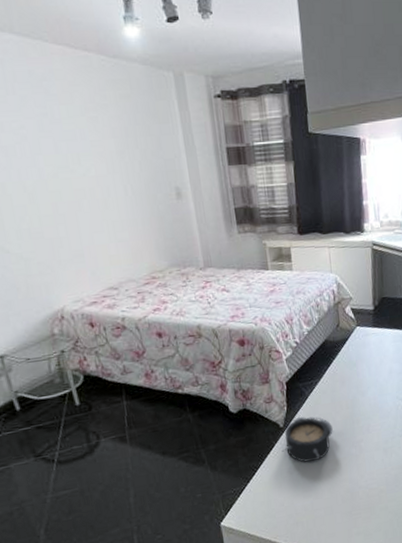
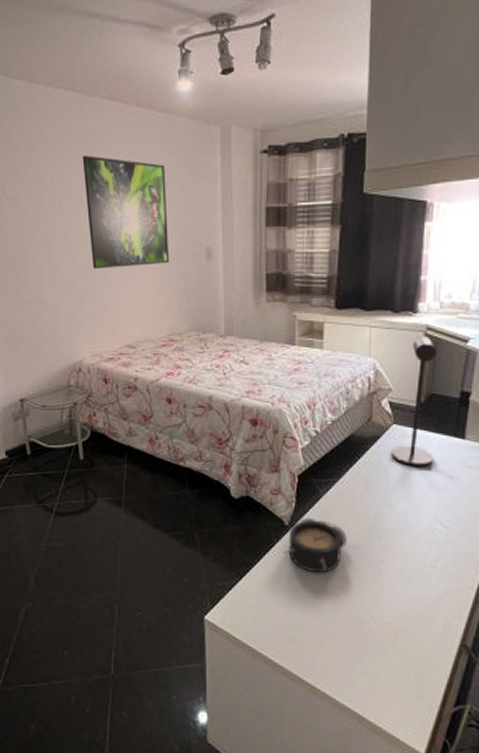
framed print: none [31,100,141,216] -> present [82,155,170,270]
desk lamp: none [358,251,391,359] -> present [391,336,436,467]

